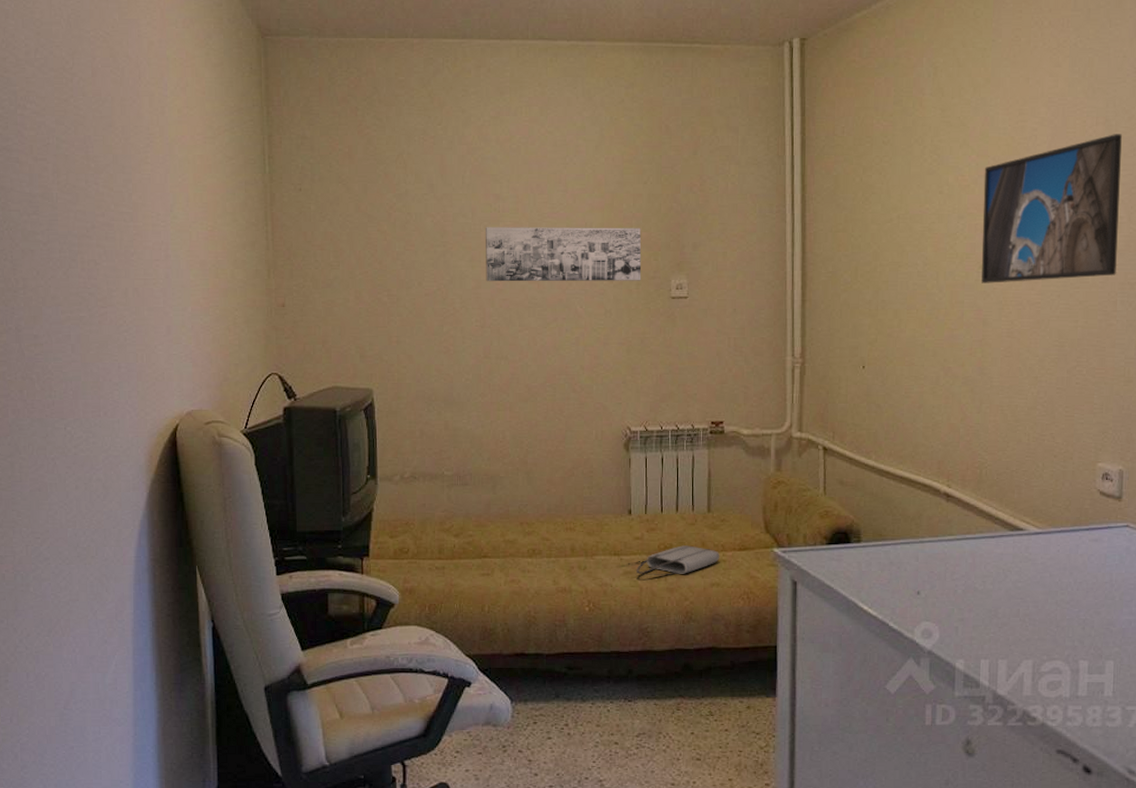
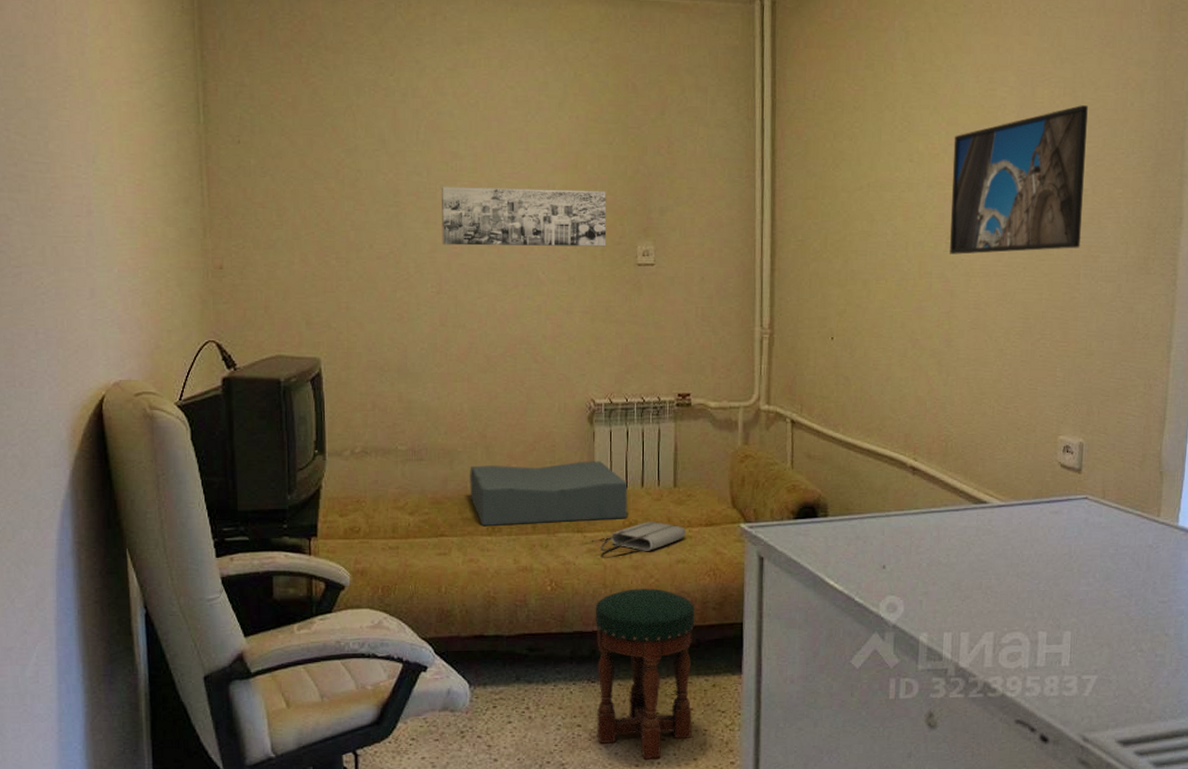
cushion: none [511,486,663,549] -> present [470,461,628,527]
stool: none [631,610,729,778] -> present [595,588,695,759]

